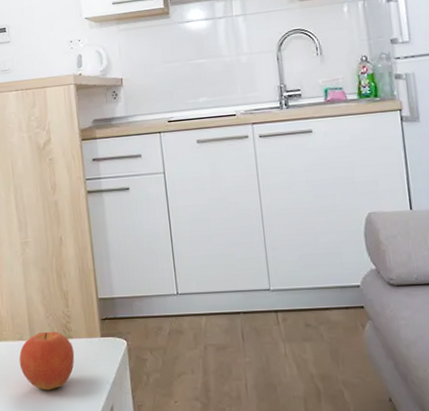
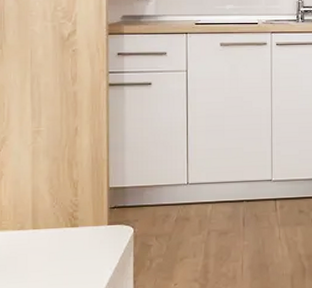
fruit: present [19,331,75,391] -> none [17,220,79,279]

